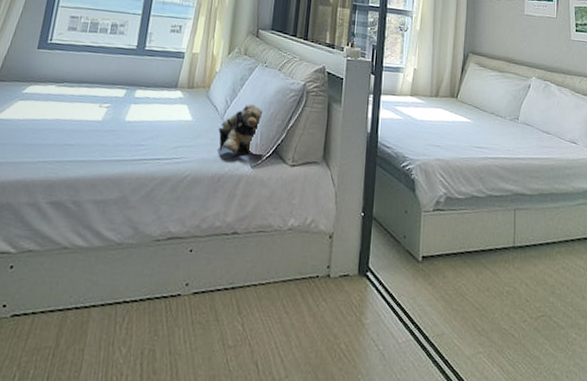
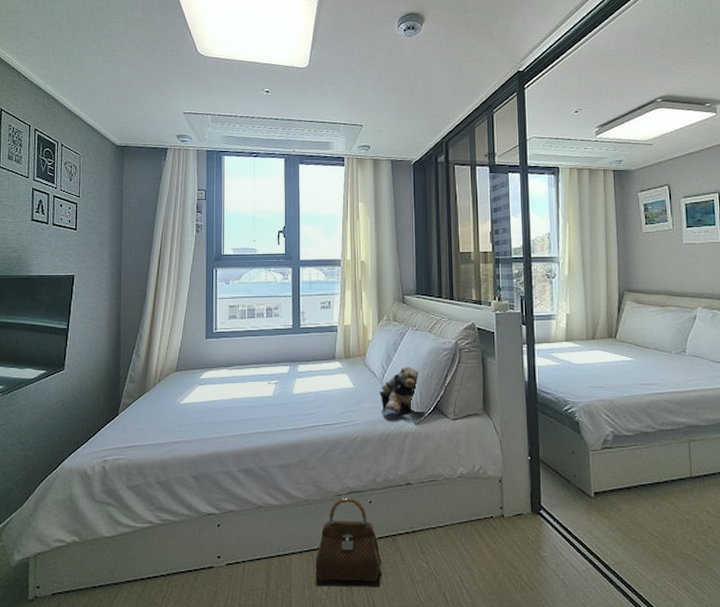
handbag: none [116,242,194,345] -> present [315,496,382,582]

